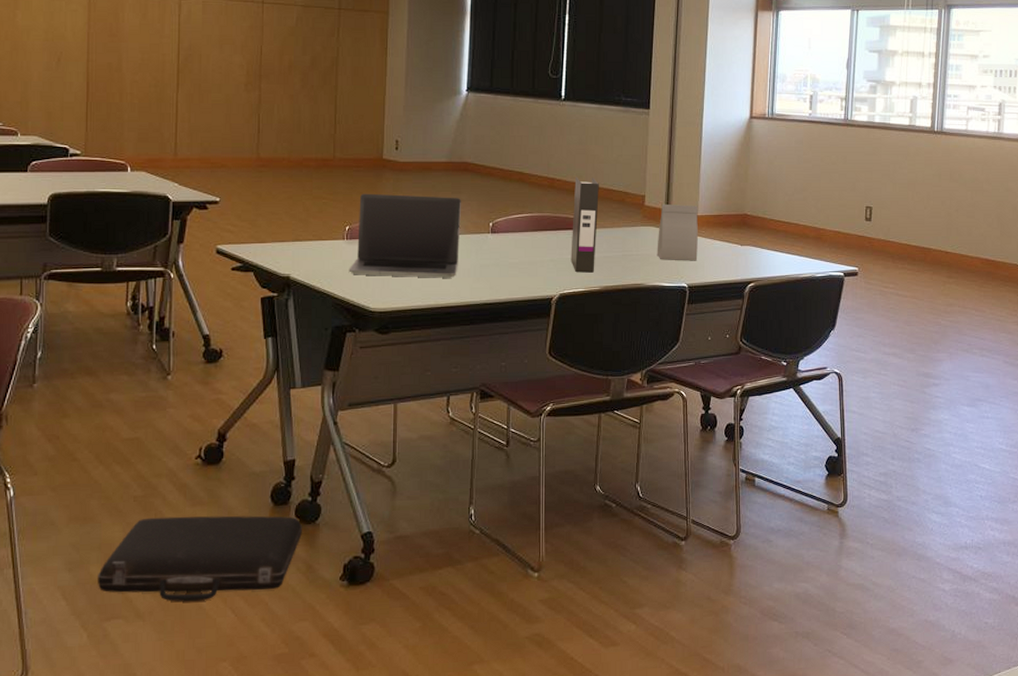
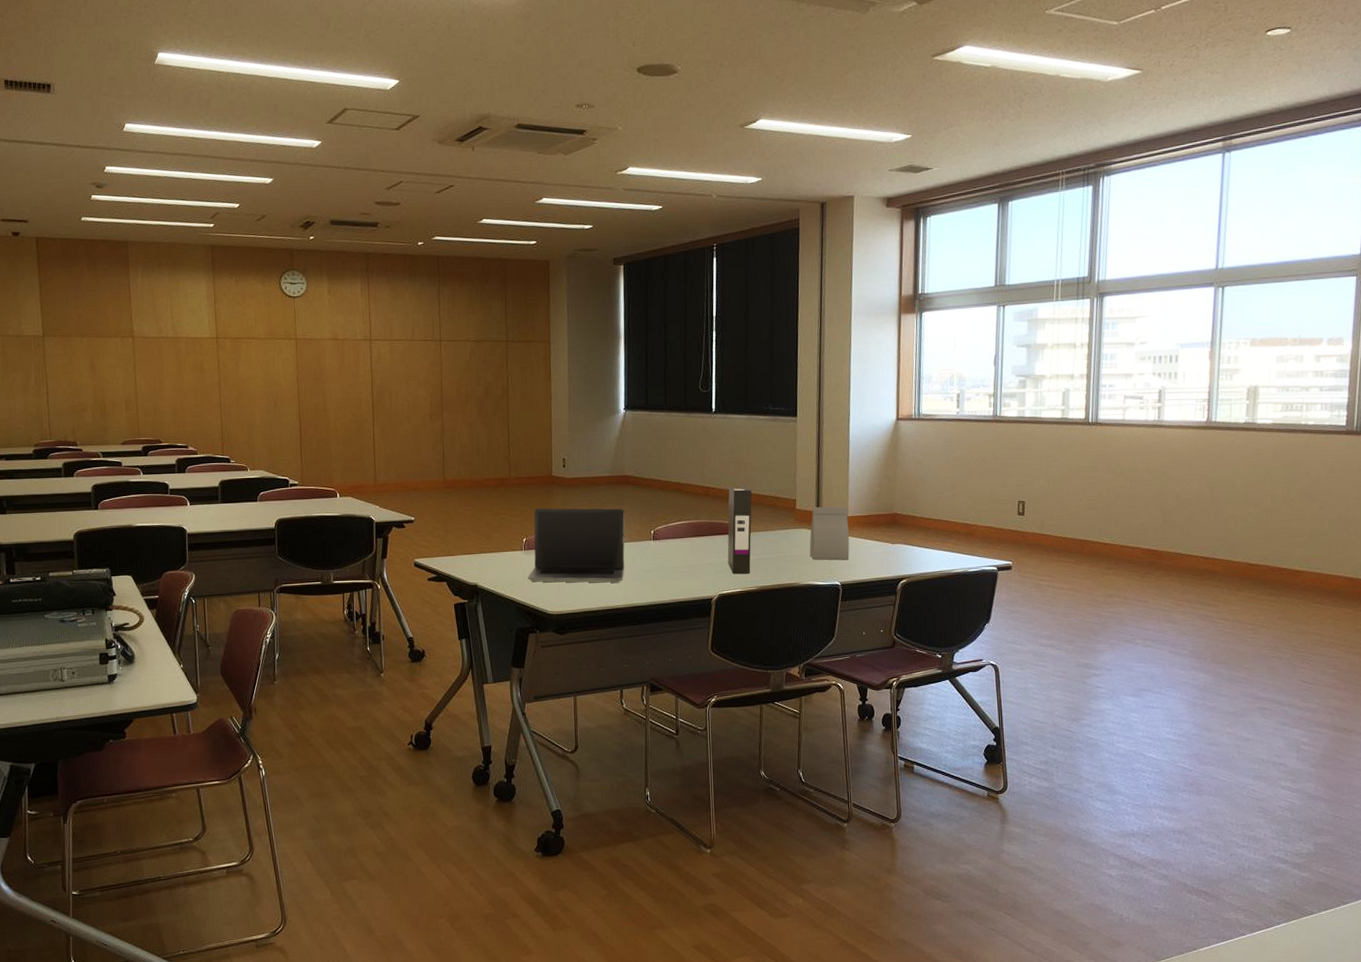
briefcase: present [98,515,302,602] -> none [335,794,501,866]

